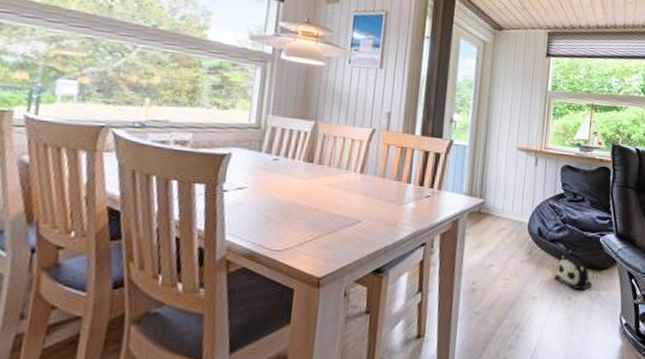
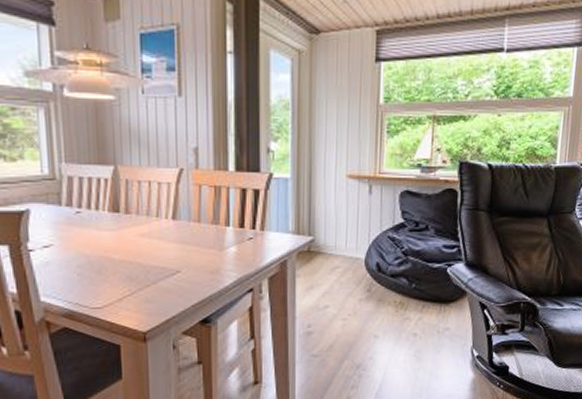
plush toy: present [553,251,592,290] -> none [396,286,440,326]

